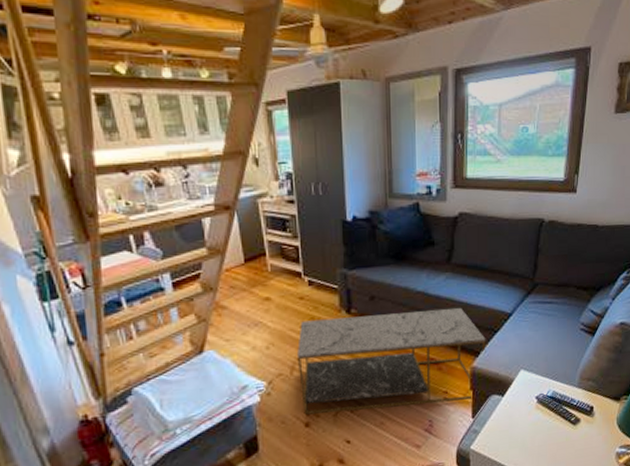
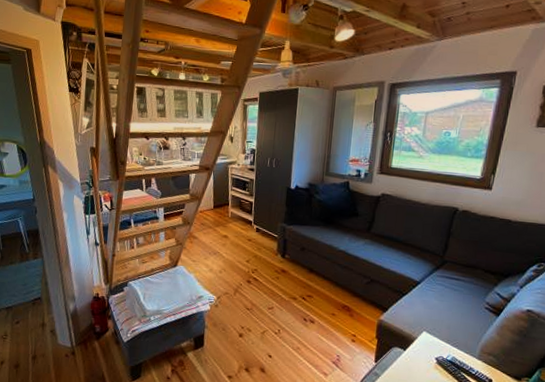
coffee table: present [296,307,486,415] -> none [239,257,394,347]

